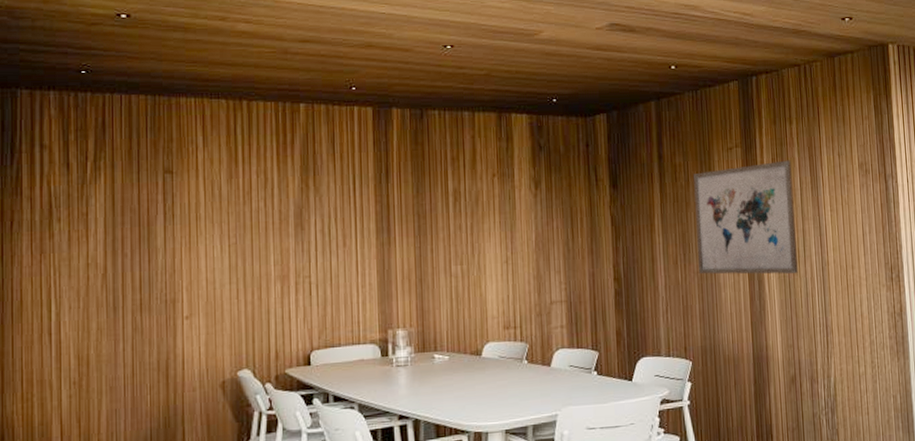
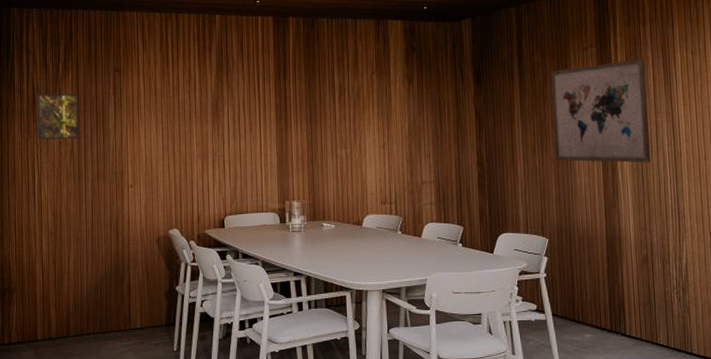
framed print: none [55,200,114,262] -> present [37,93,79,140]

